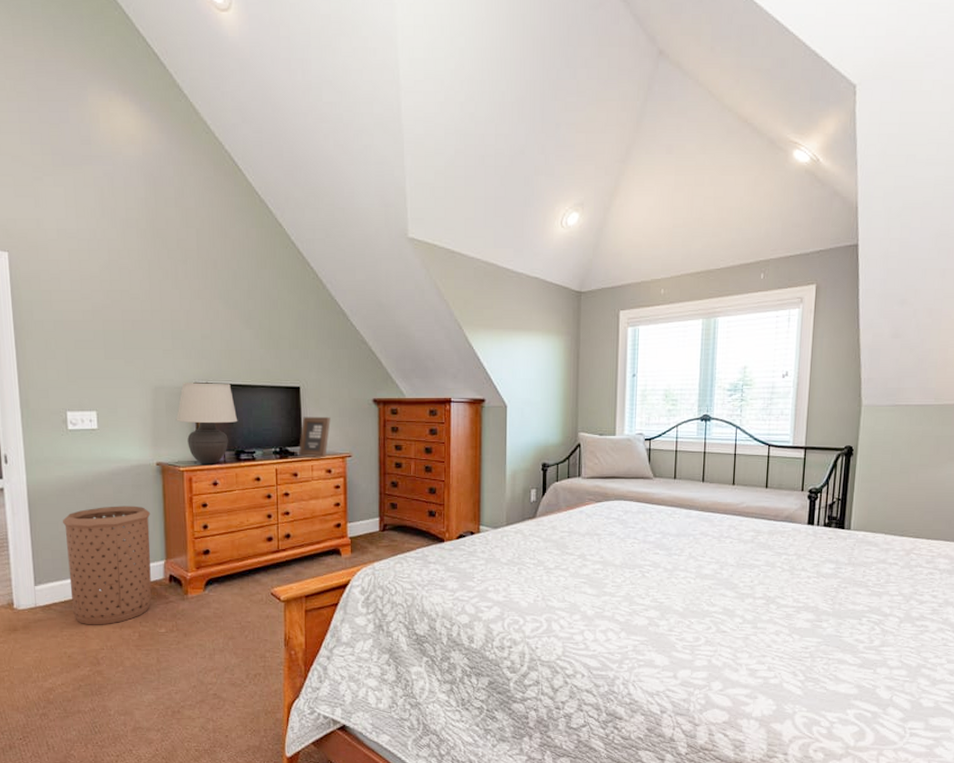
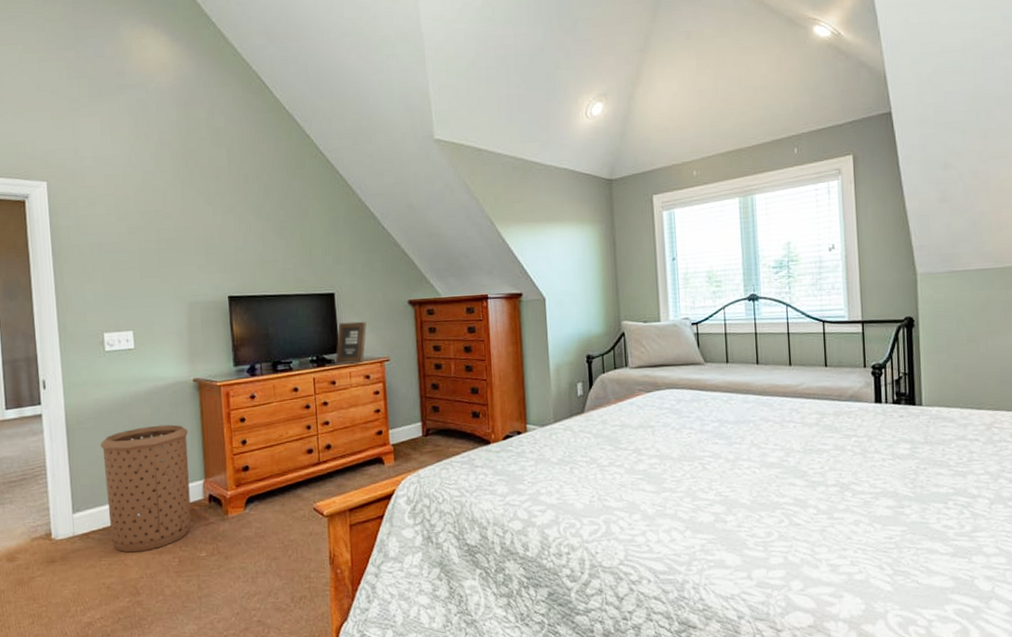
table lamp: present [176,381,238,464] -> none [211,294,274,378]

